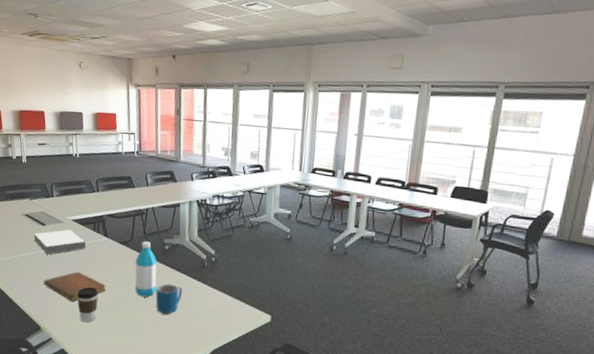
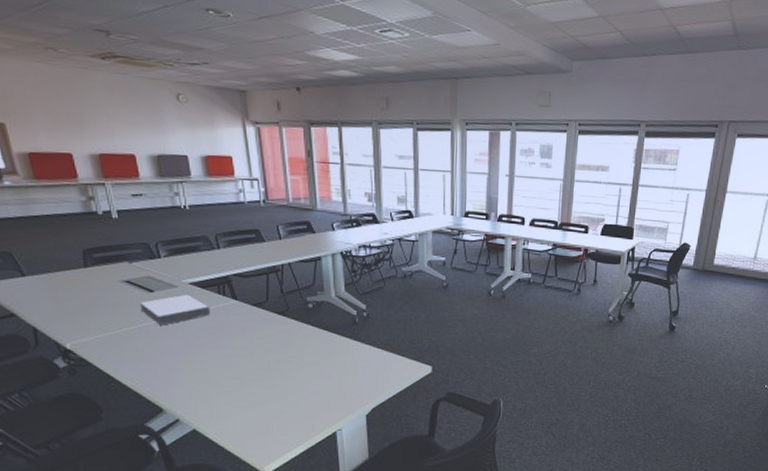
notebook: present [43,271,106,302] -> none [159,341,241,376]
coffee cup: present [76,287,99,323] -> none [204,357,233,397]
water bottle: present [135,241,157,298] -> none [274,301,302,362]
mug: present [155,283,183,315] -> none [302,345,333,378]

